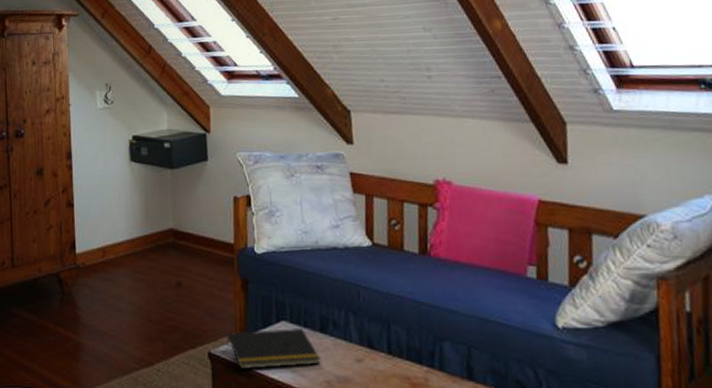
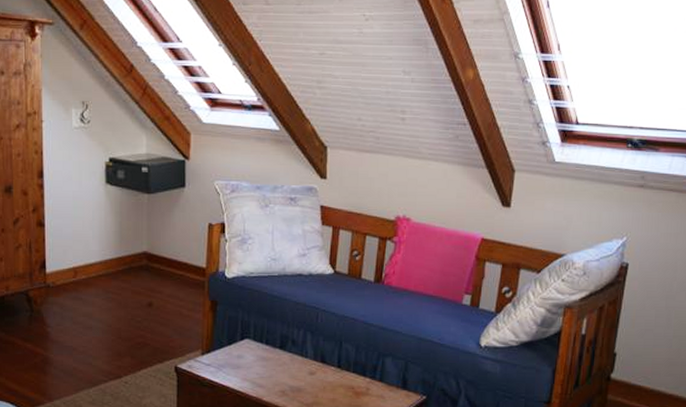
notepad: present [225,327,321,370] -> none [191,345,278,382]

